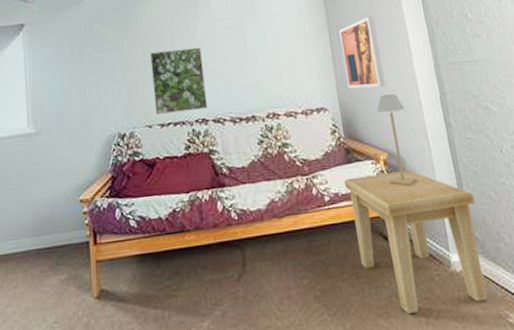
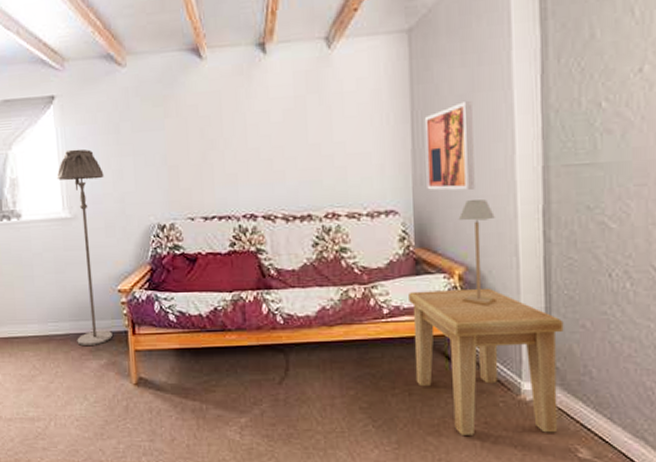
floor lamp: none [23,69,74,263] -> present [56,149,113,347]
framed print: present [150,47,207,115] -> none [194,131,257,206]

